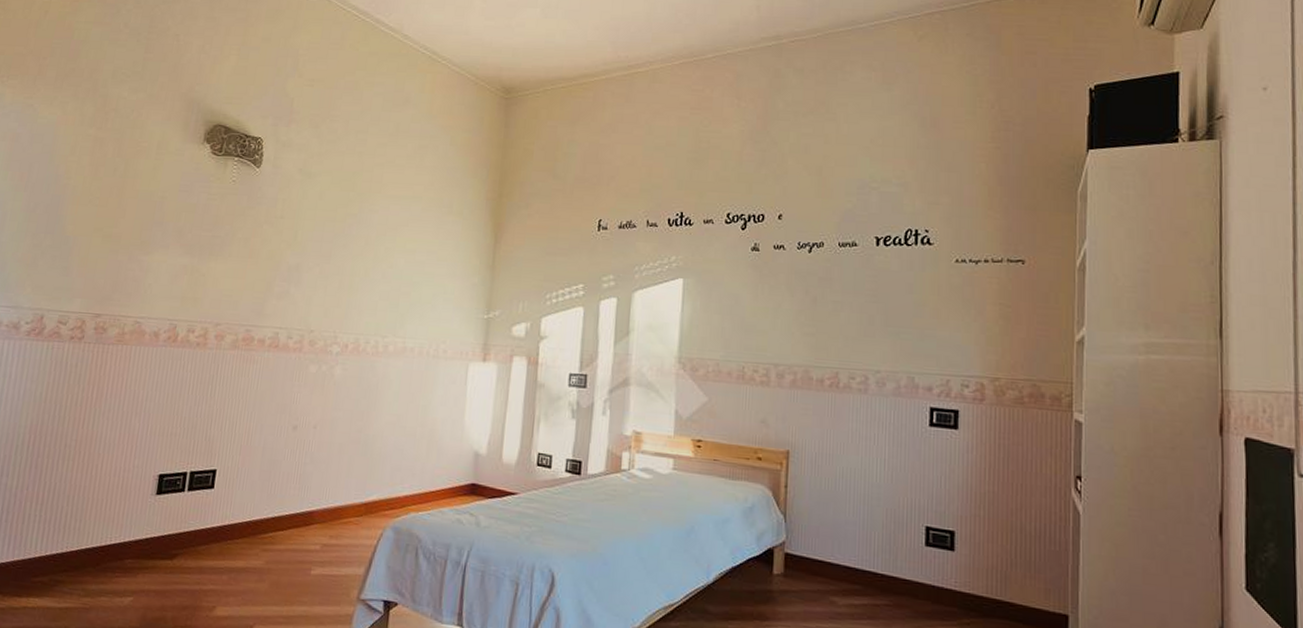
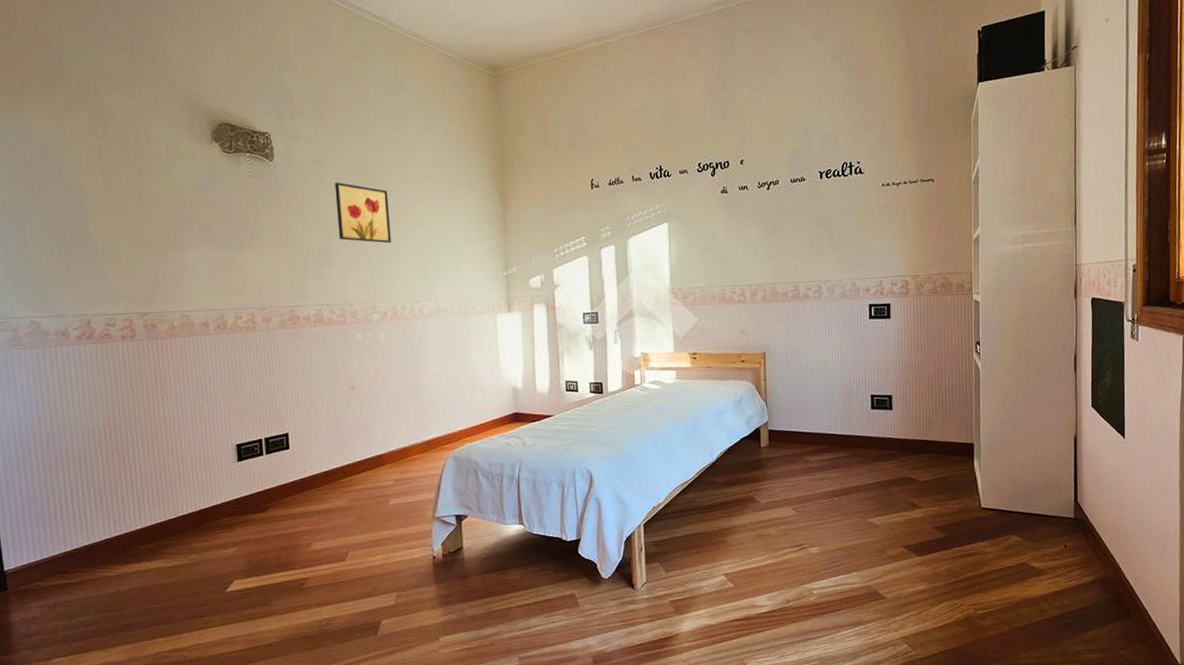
wall art: none [312,195,372,268] -> present [335,182,391,244]

